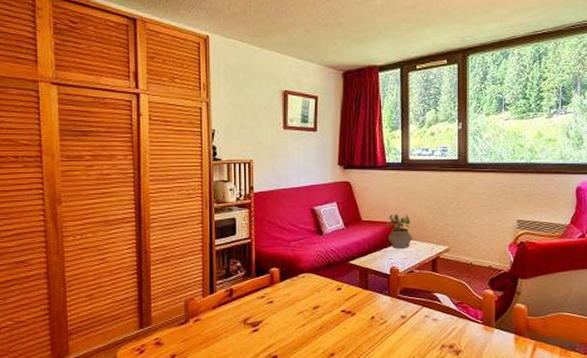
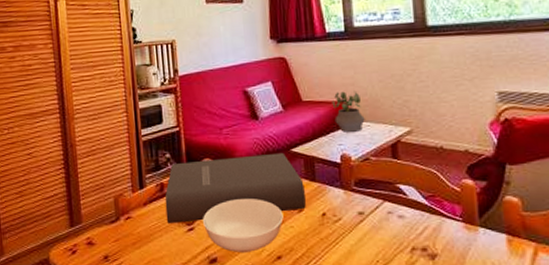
book: none [233,264,358,326] -> present [165,152,306,224]
bowl: none [266,304,338,351] -> present [202,199,284,254]

